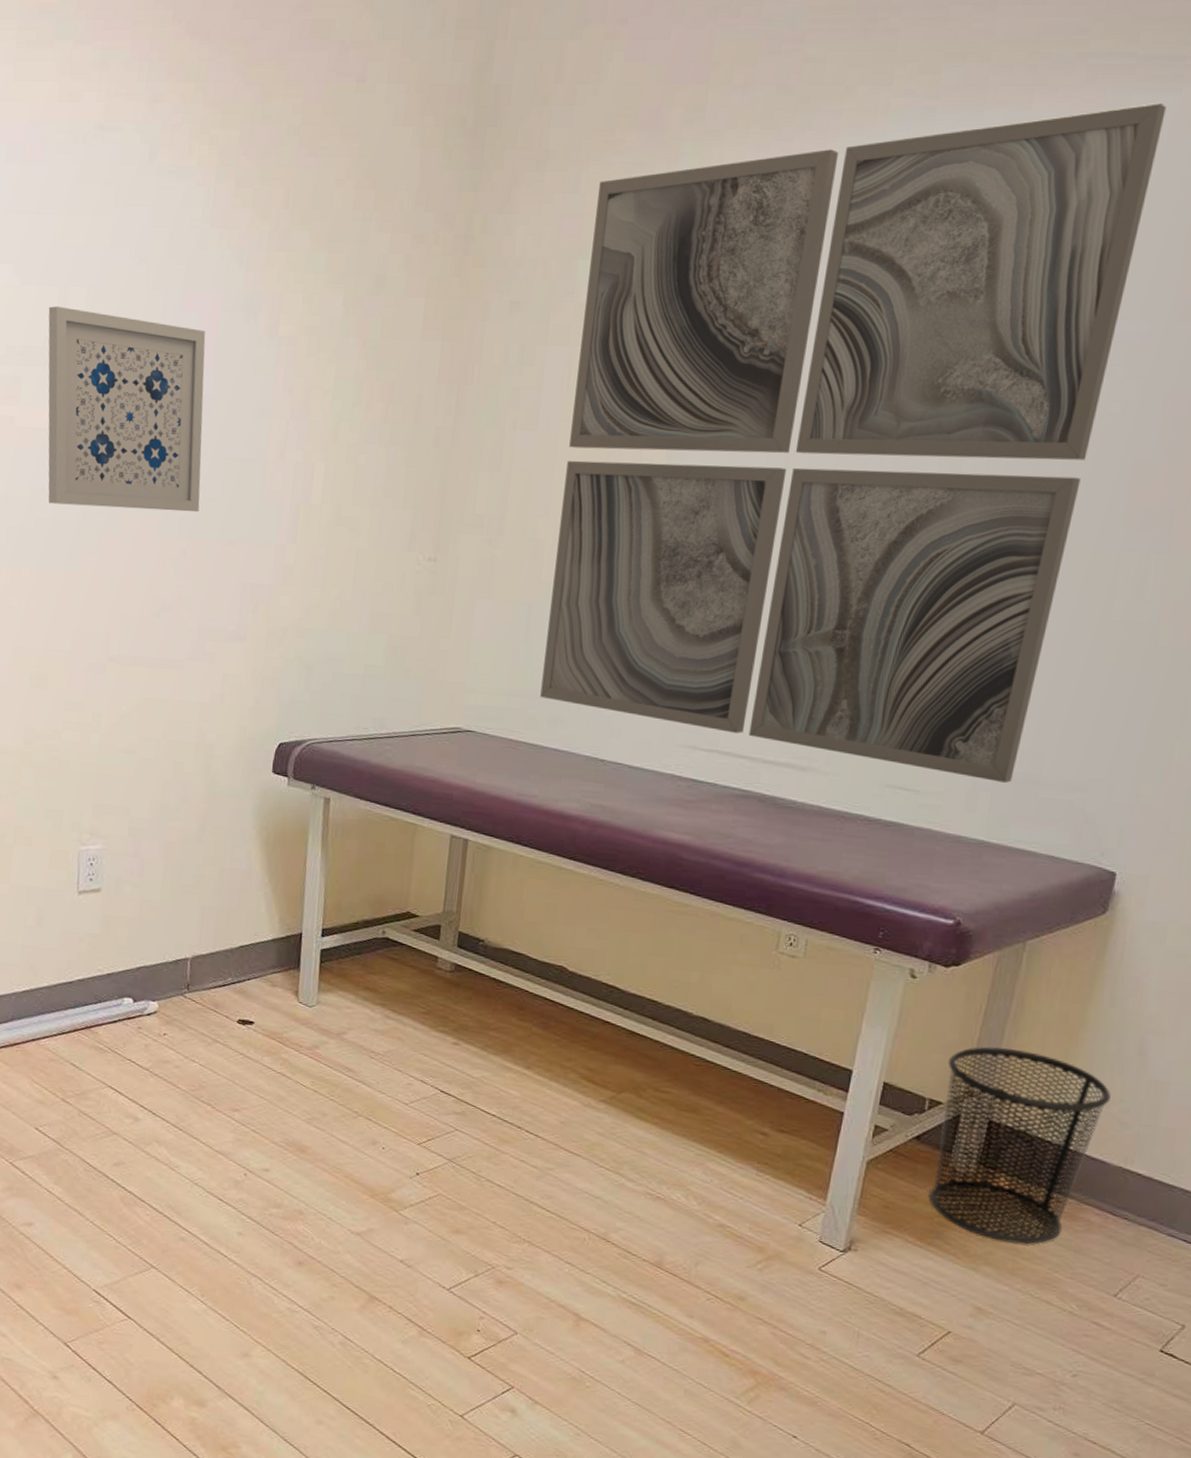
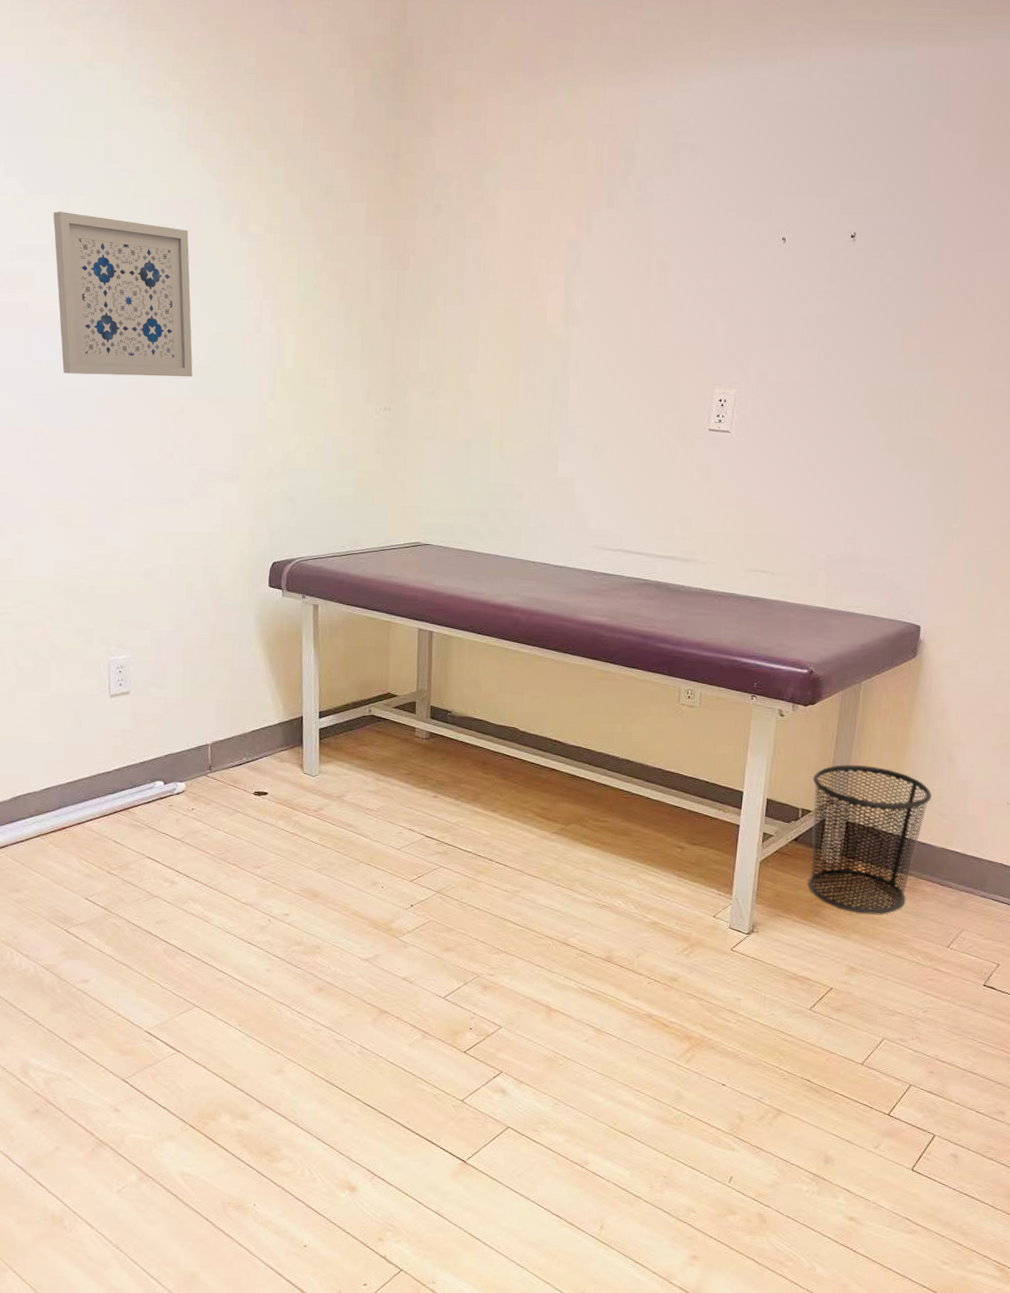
wall art: present [540,103,1167,784] -> none [481,57,905,564]

